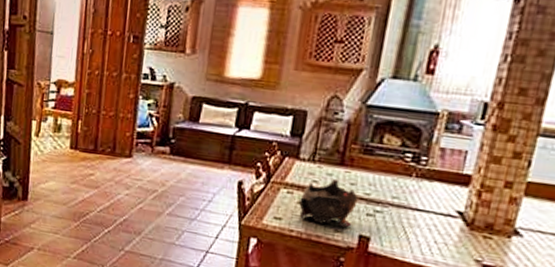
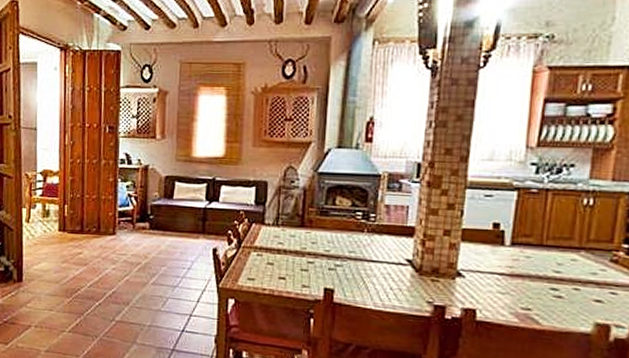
decorative bowl: present [299,178,358,228] -> none [269,239,320,282]

